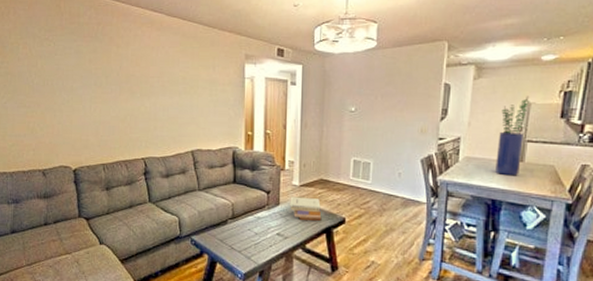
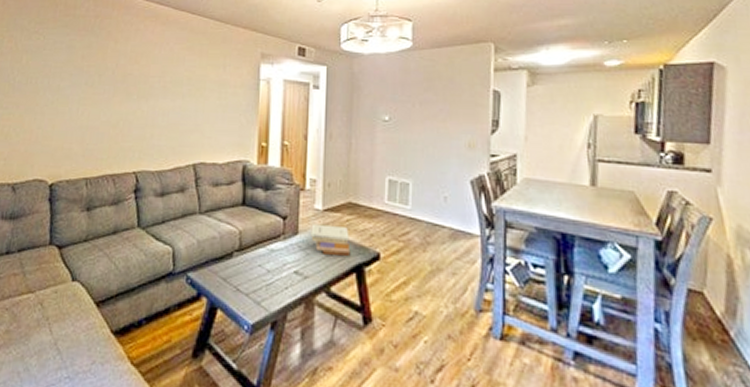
vase: present [495,95,530,176] -> none [562,106,596,204]

